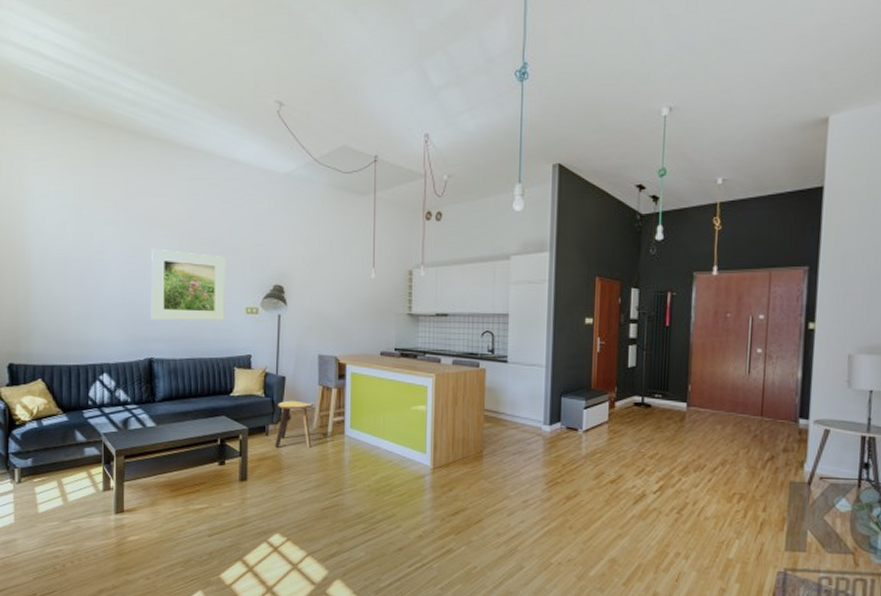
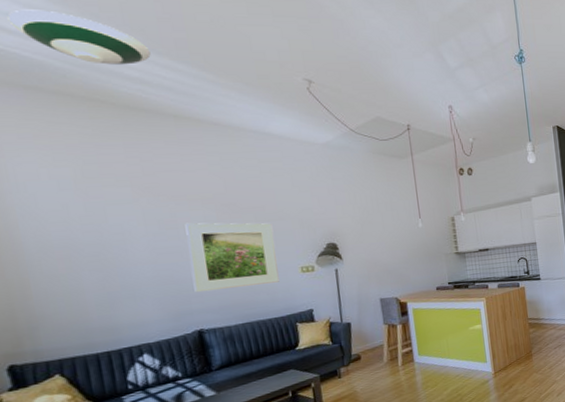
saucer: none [45,35,145,87] -> present [7,9,151,65]
stool: present [275,400,313,447] -> none [346,341,385,387]

